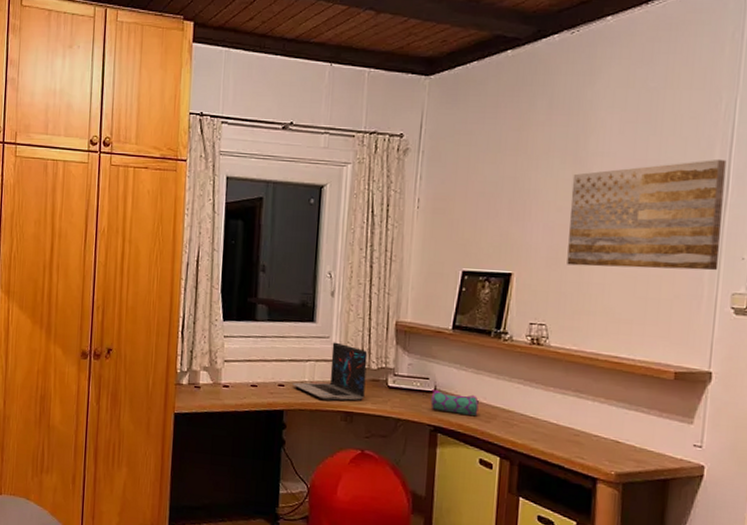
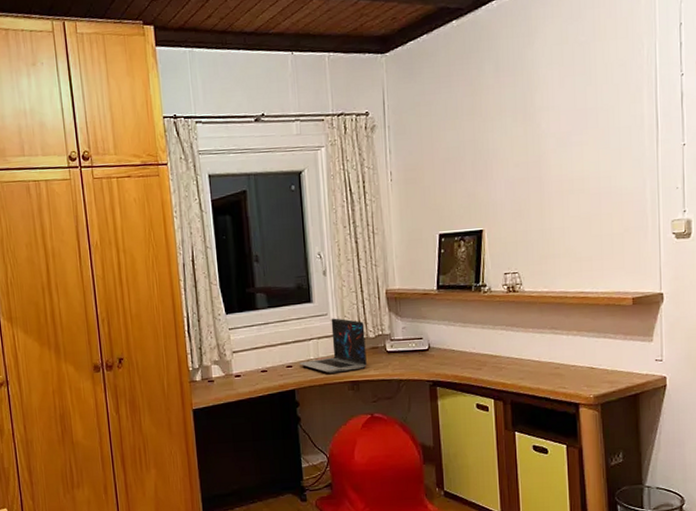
pencil case: present [430,389,479,417] -> none [426,346,470,367]
wall art: present [567,158,727,271] -> none [525,100,658,215]

